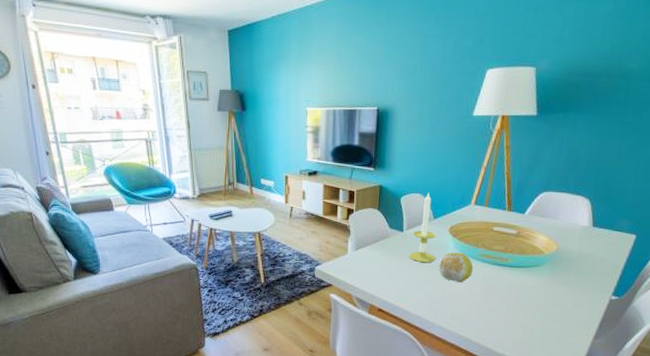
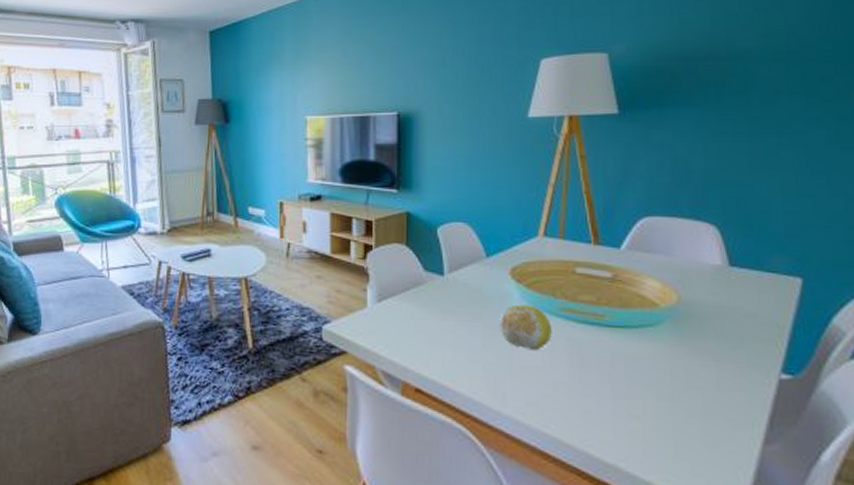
candle: present [409,193,436,262] -> none [455,221,494,320]

